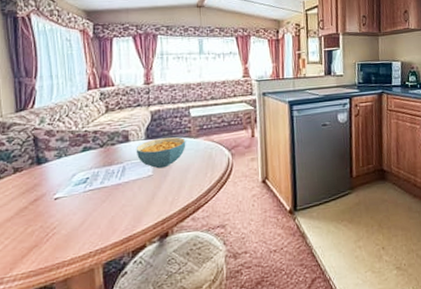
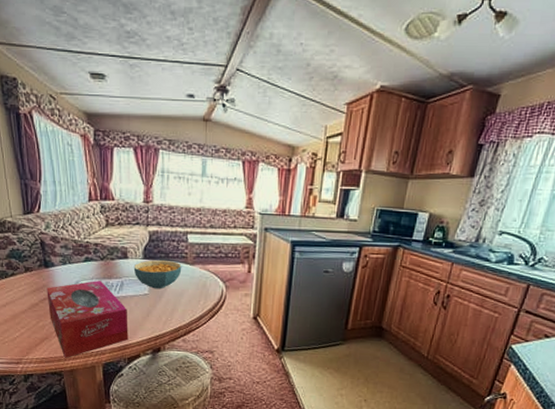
tissue box: none [38,168,132,266] -> present [46,280,128,358]

